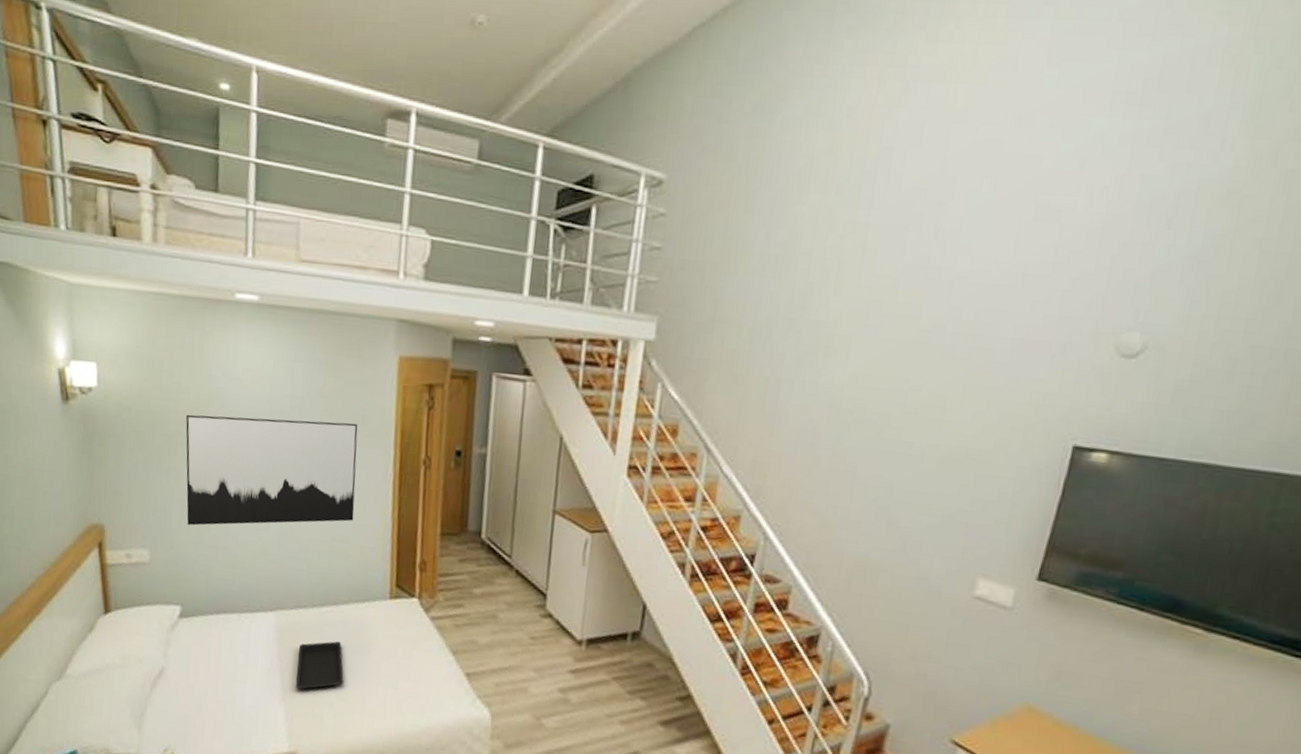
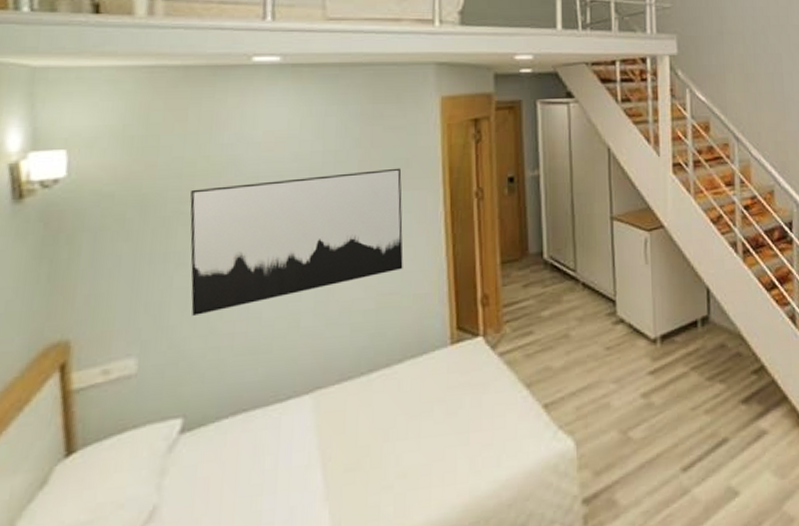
serving tray: present [296,641,344,689] -> none [343,409,403,480]

